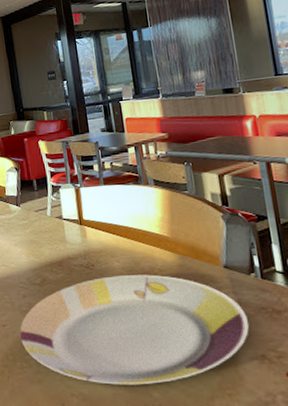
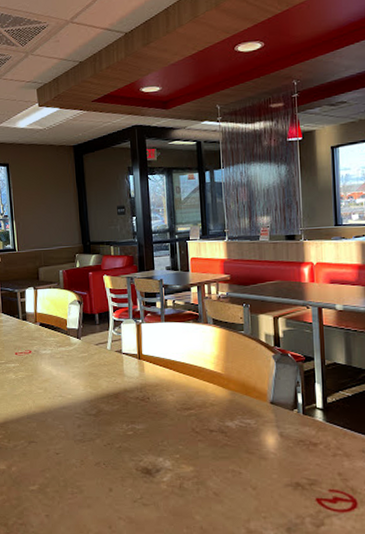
plate: present [20,274,250,385] -> none [73,408,288,509]

